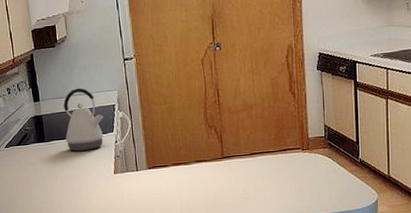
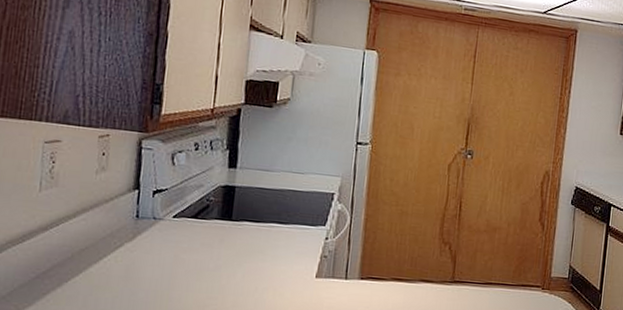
kettle: present [63,88,104,152] -> none [260,163,317,243]

